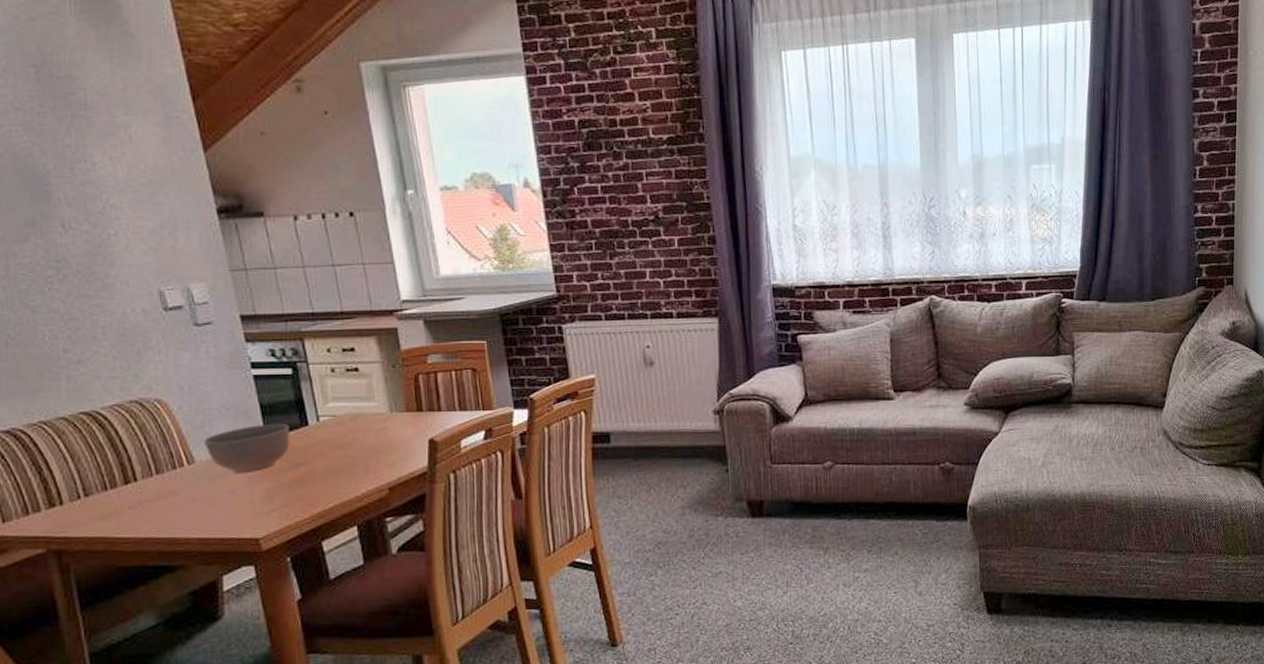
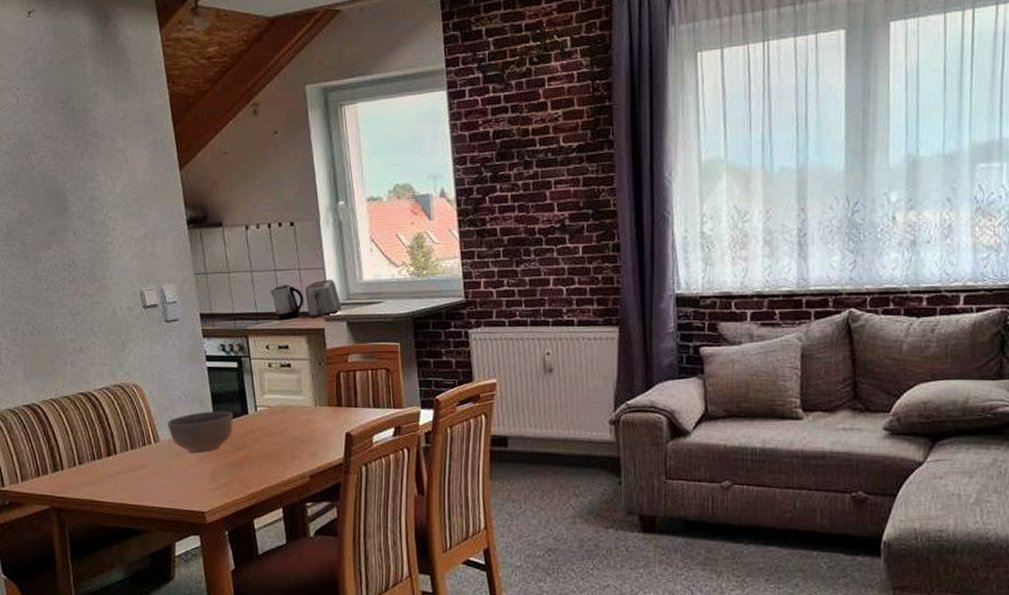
kettle: none [328,280,371,321] -> present [270,284,304,321]
toaster: none [371,274,417,318] -> present [304,279,342,319]

